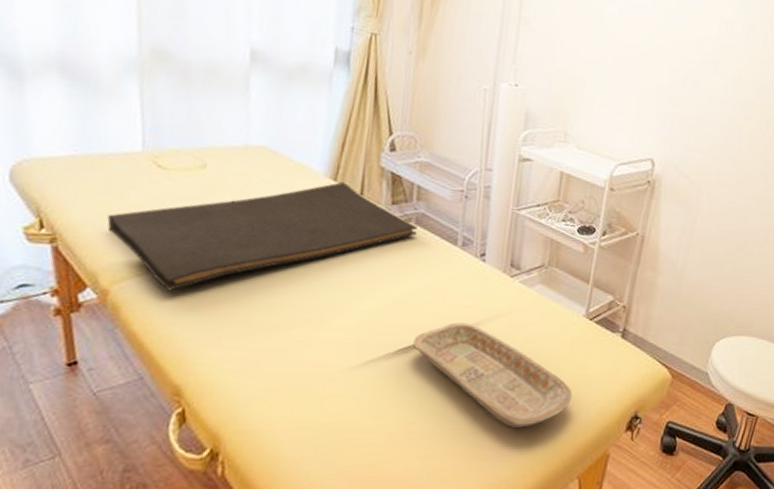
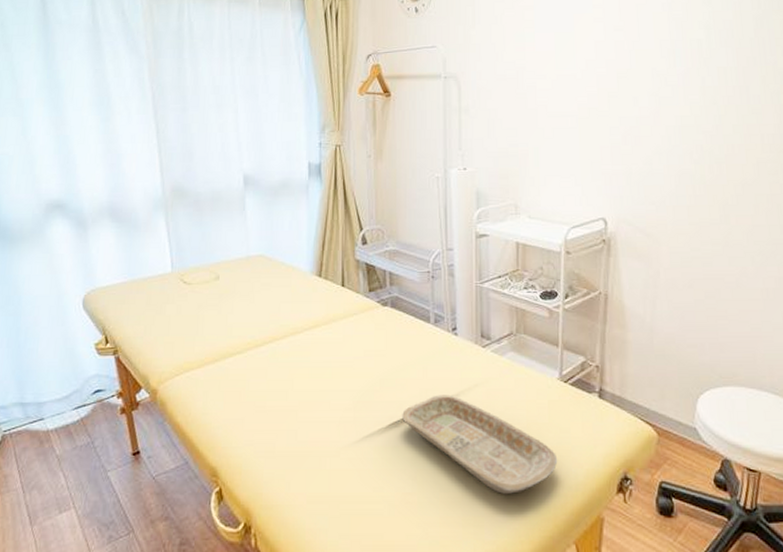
hand towel: present [107,181,417,291] -> none [151,276,393,386]

